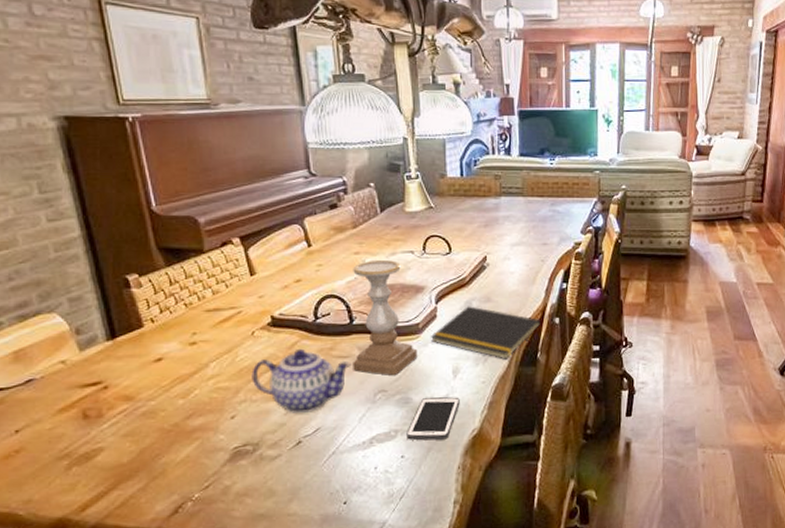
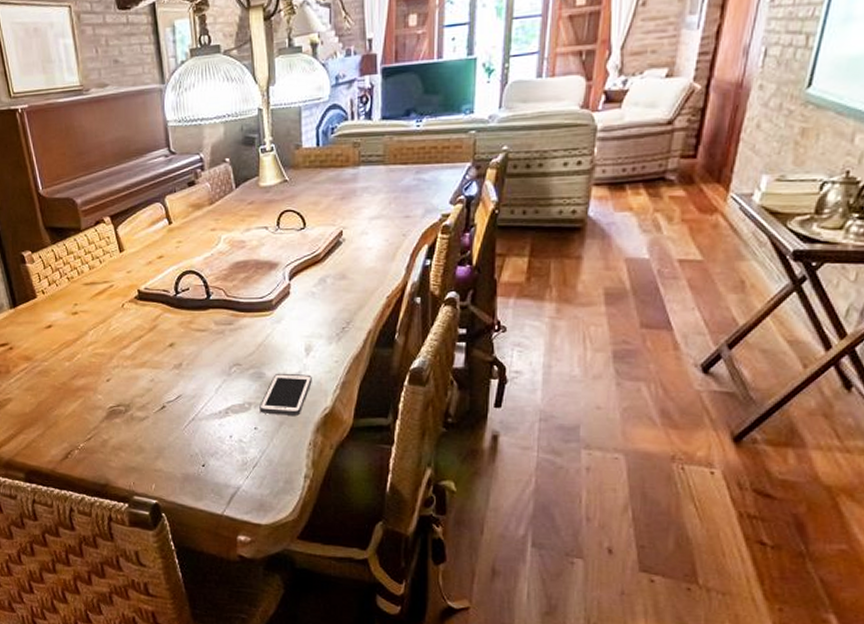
teapot: present [252,348,351,413] -> none [122,321,209,380]
candle holder: present [353,260,418,375] -> none [210,236,271,350]
notepad: present [430,306,541,360] -> none [283,283,400,339]

